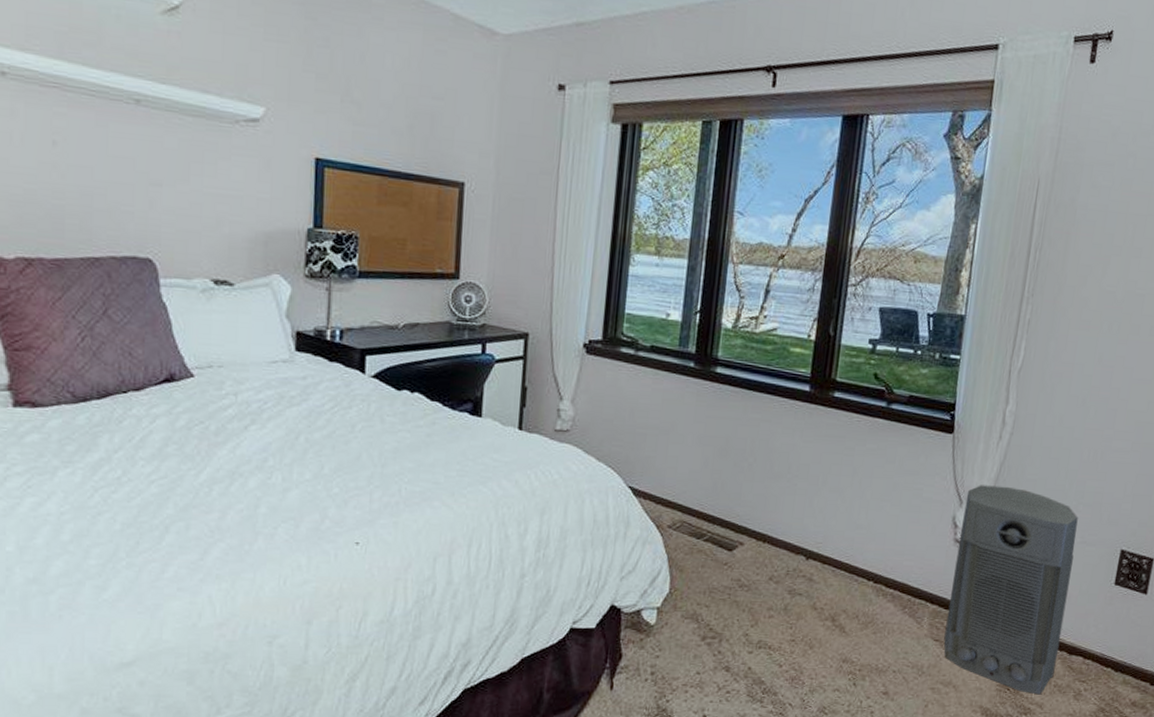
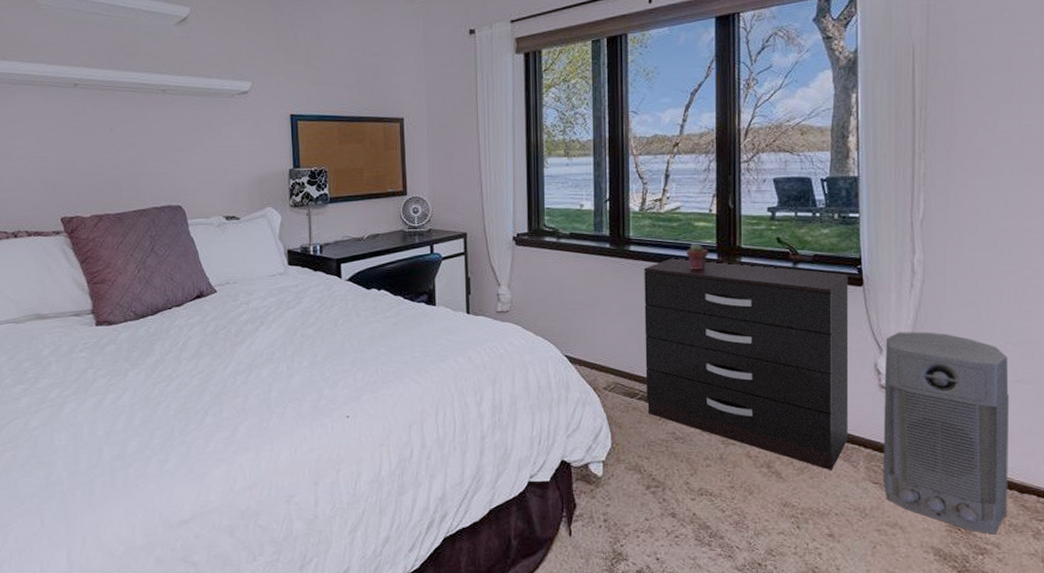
dresser: none [713,385,941,626] -> present [644,258,849,470]
potted succulent: none [777,370,801,402] -> present [687,243,708,270]

